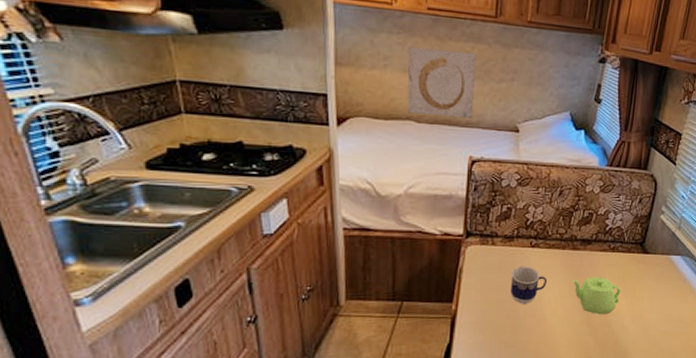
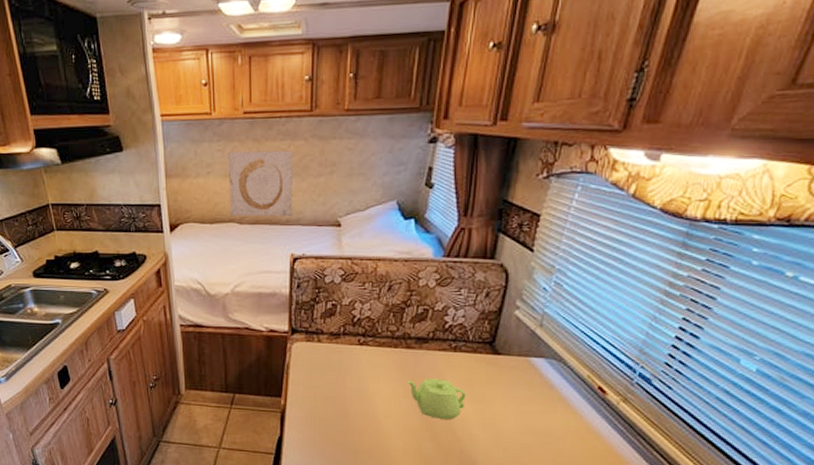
cup: present [510,266,548,304] -> none [338,364,379,403]

